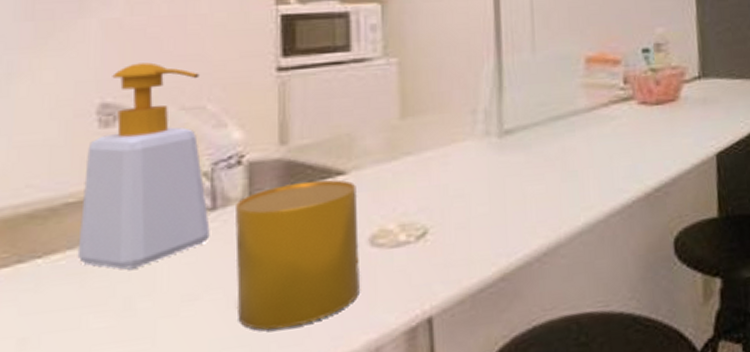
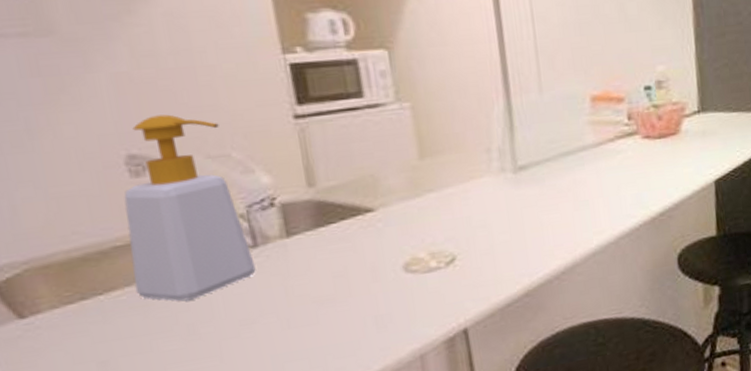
cup: present [235,179,359,330] -> none [275,216,400,345]

